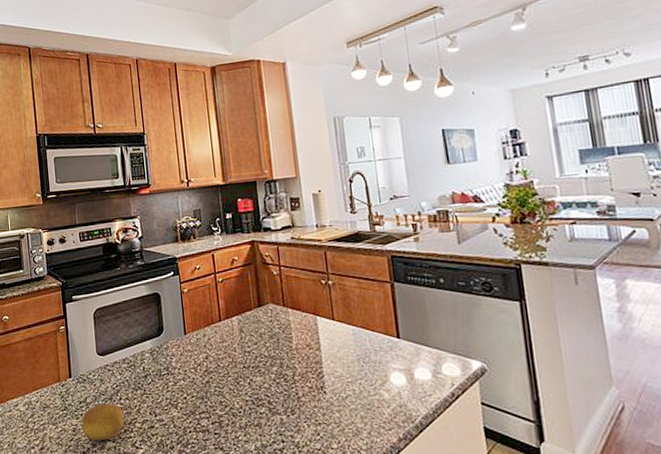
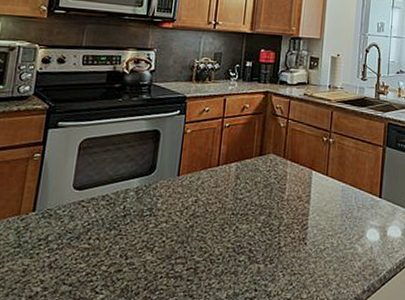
fruit: present [81,403,125,440] -> none [34,242,90,283]

